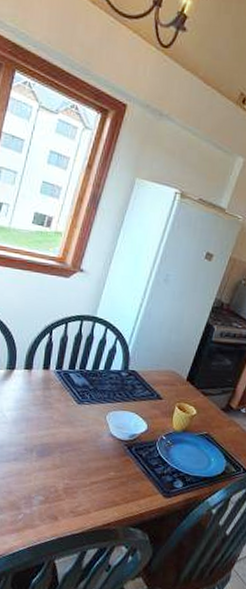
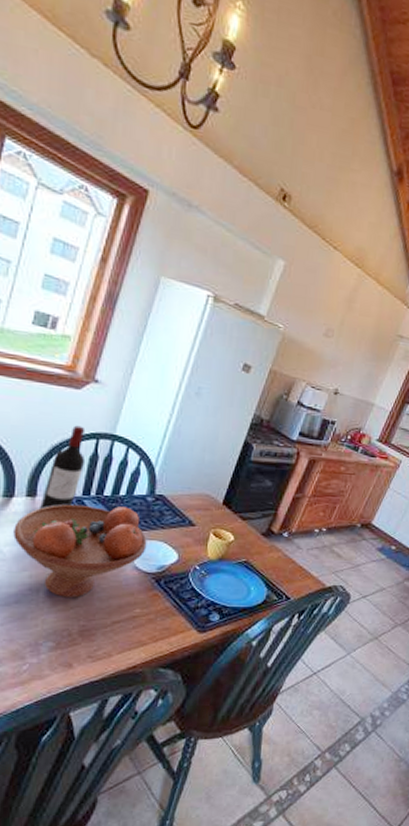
fruit bowl: none [14,377,121,459] -> present [13,504,147,598]
wine bottle: none [35,308,72,381] -> present [40,425,86,510]

